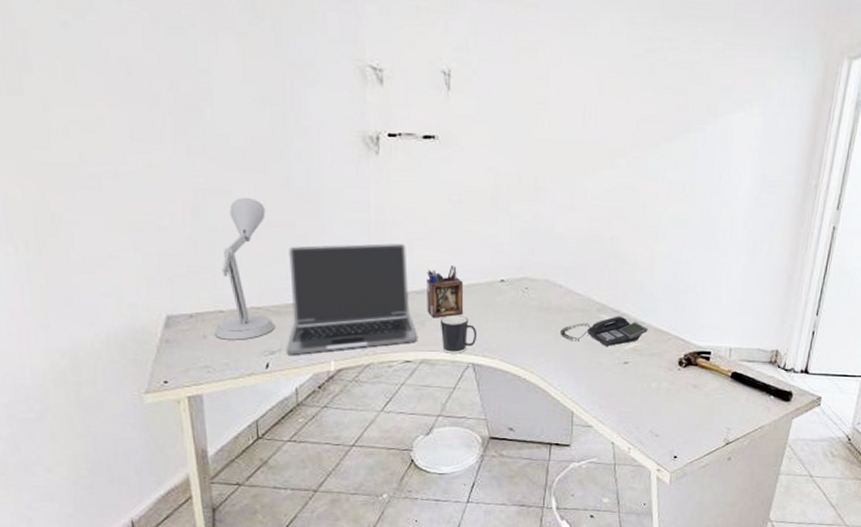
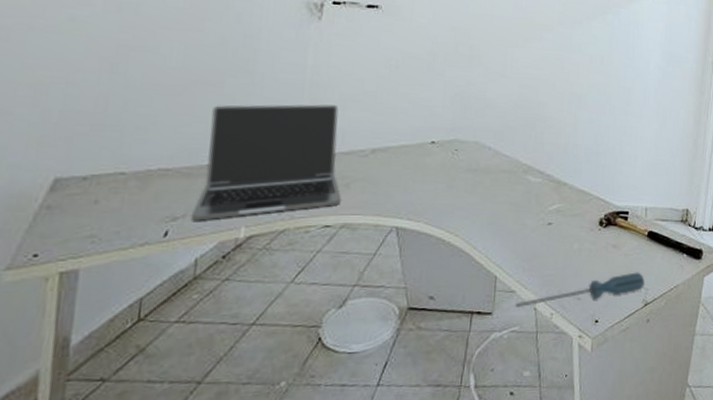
desk lamp: present [215,198,276,340] -> none [109,55,194,205]
desk organizer: present [427,264,464,318] -> none [353,126,393,180]
mug: present [440,314,478,354] -> none [365,176,404,217]
telephone: present [560,316,648,346] -> none [487,177,571,207]
screwdriver: none [591,412,727,441] -> present [514,272,645,307]

